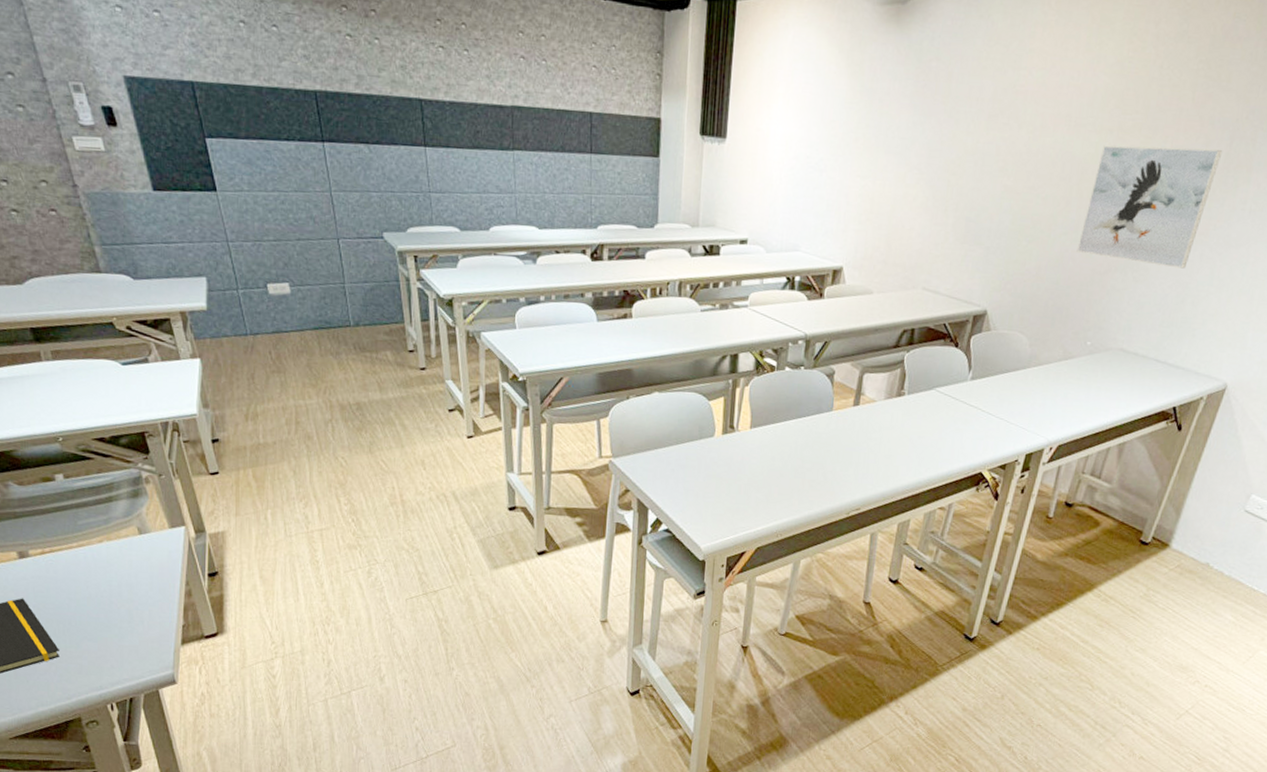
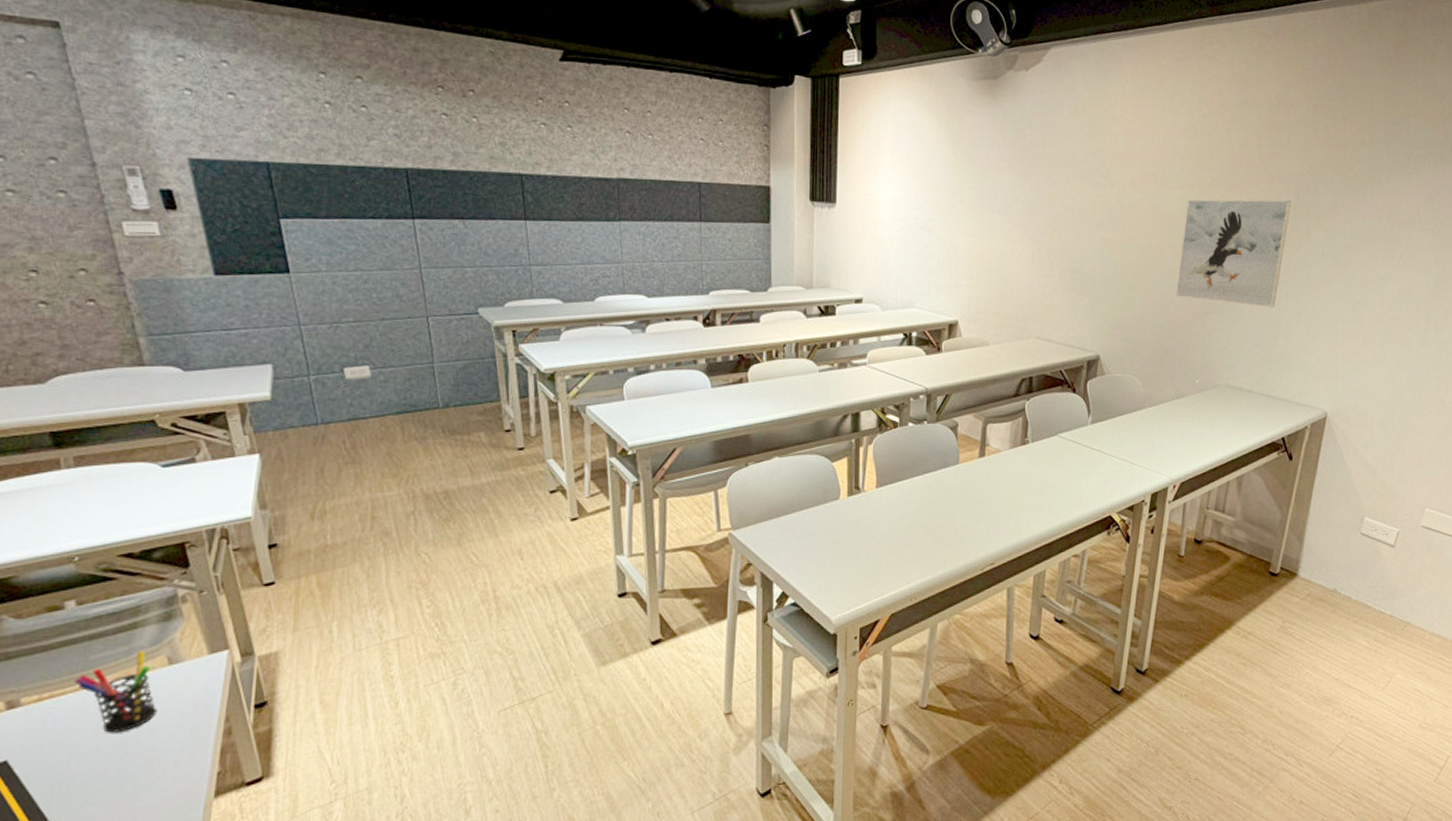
pen holder: none [67,520,133,586] -> present [74,650,157,733]

